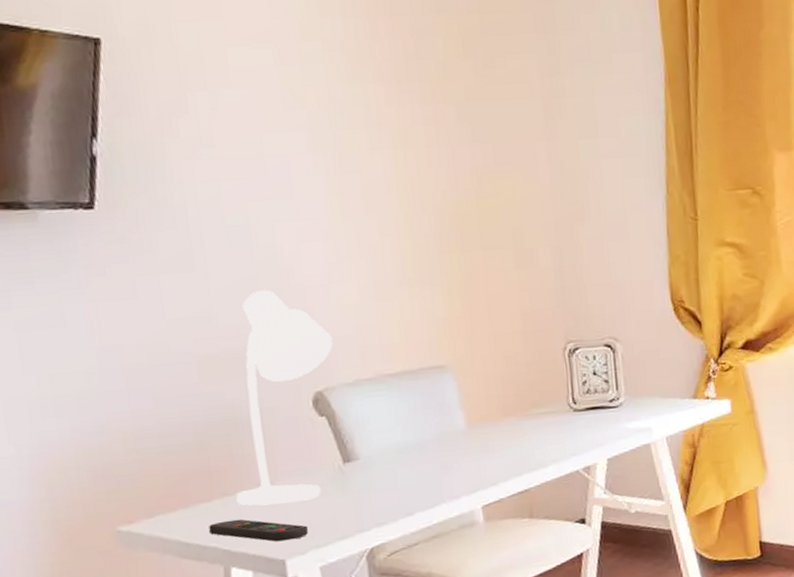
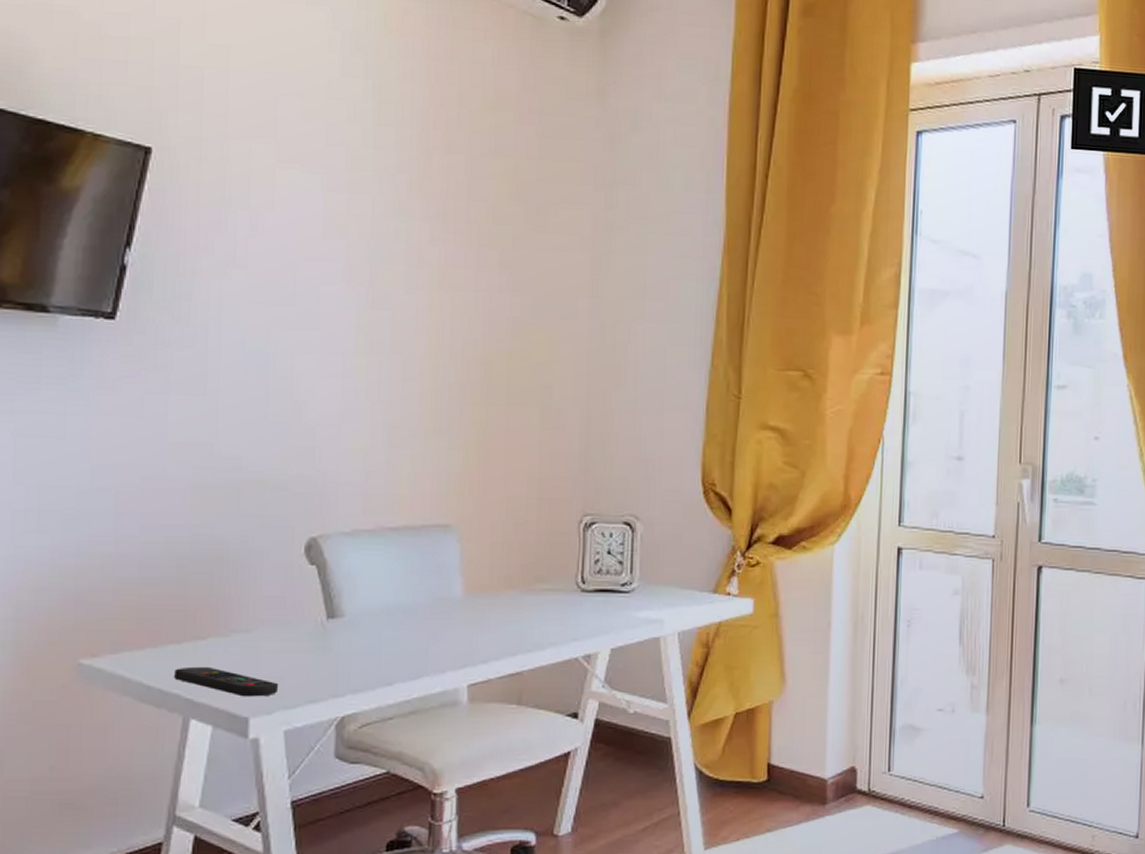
desk lamp: present [236,290,333,506] -> none [208,423,336,655]

